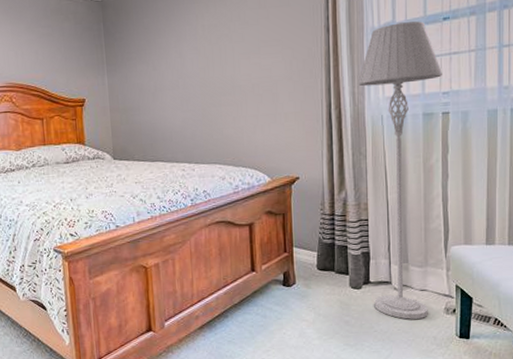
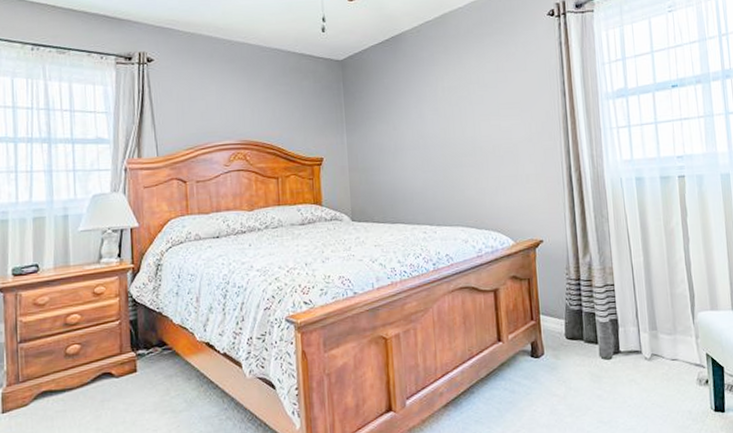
floor lamp: present [358,21,442,320] -> none [596,88,681,392]

